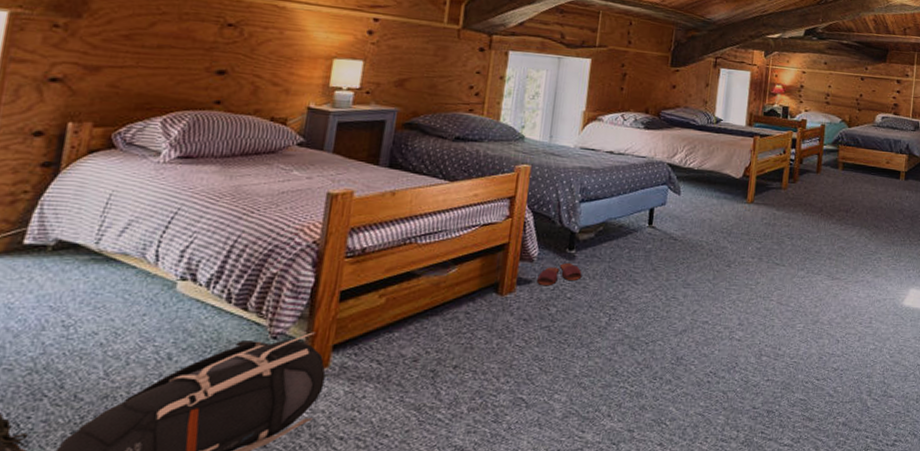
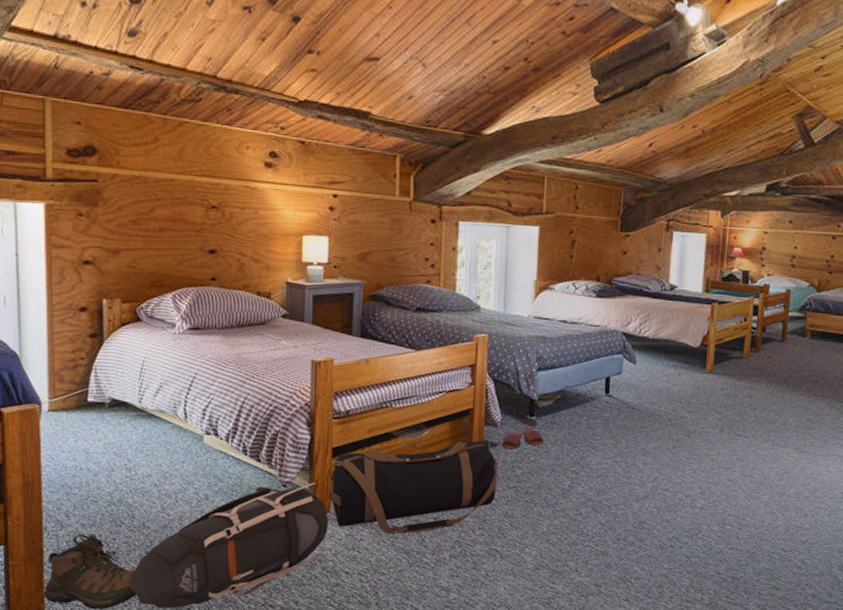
duffel bag: none [327,277,532,387] -> present [328,440,498,534]

